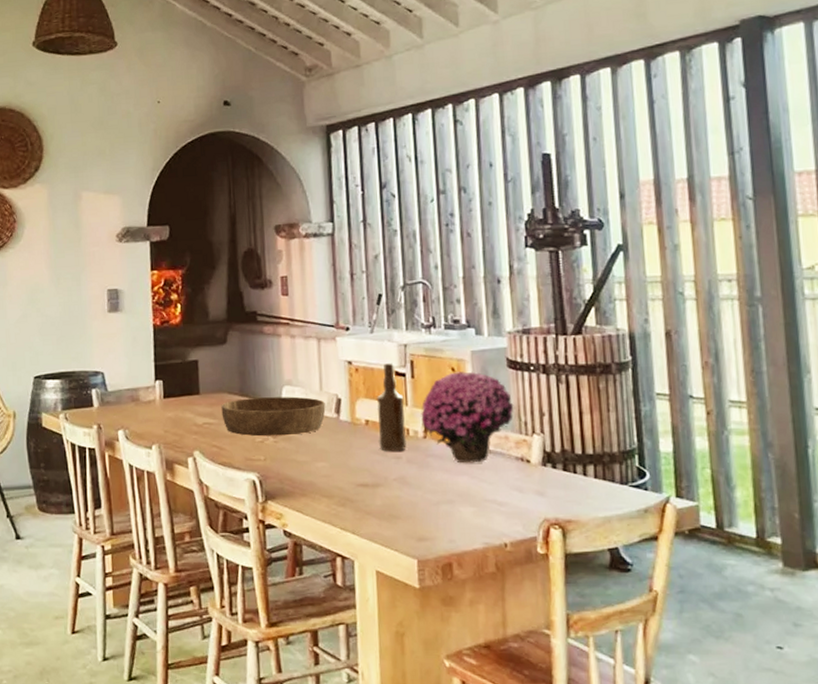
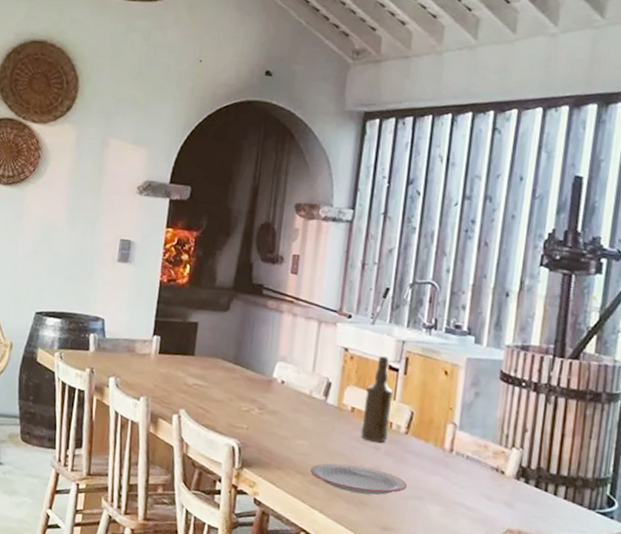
wooden bowl: present [221,396,326,437] -> none [212,366,316,411]
plate: none [335,479,436,507] -> present [310,463,408,496]
flower: present [421,371,514,464] -> none [406,375,499,466]

